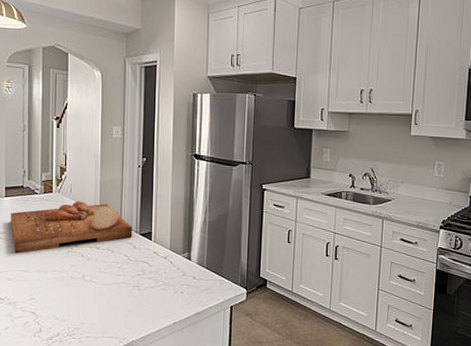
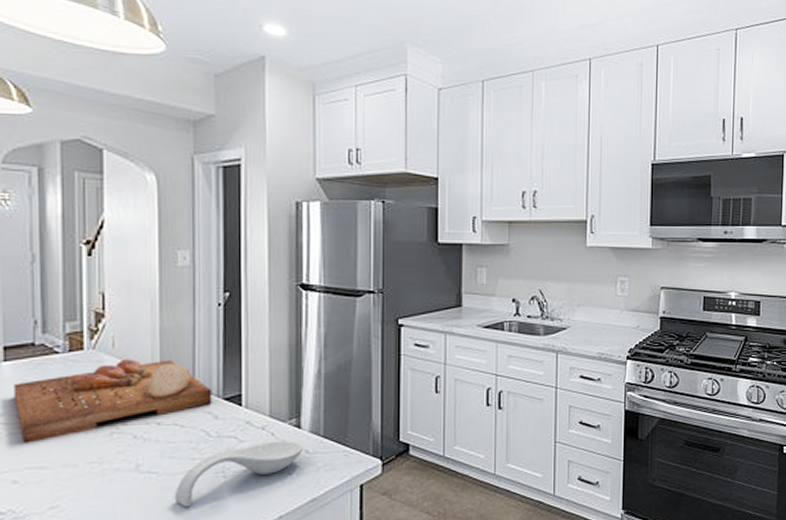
spoon rest: none [106,268,192,309] -> present [174,440,304,508]

